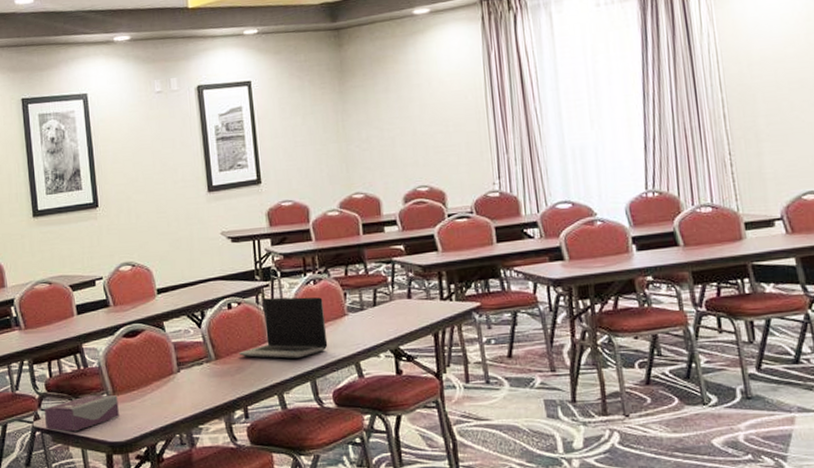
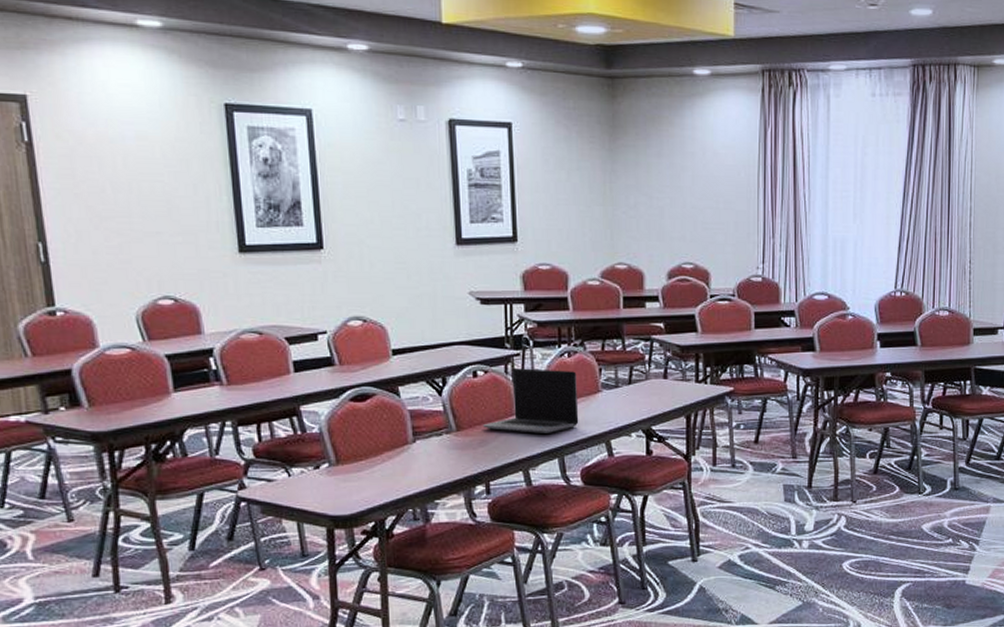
tissue box: present [44,394,119,432] -> none [251,464,343,504]

